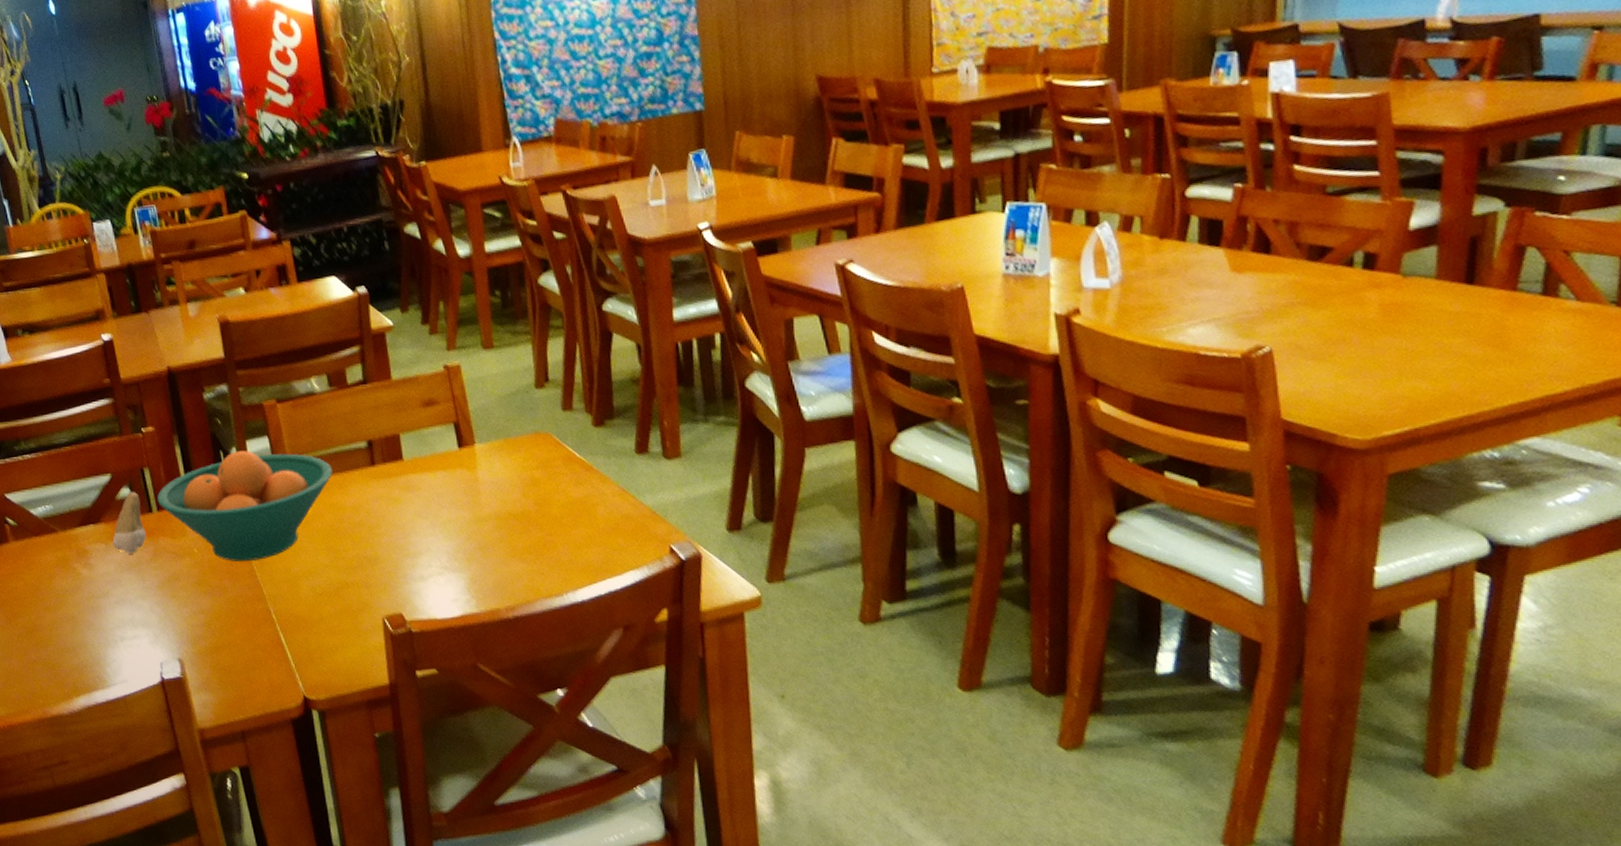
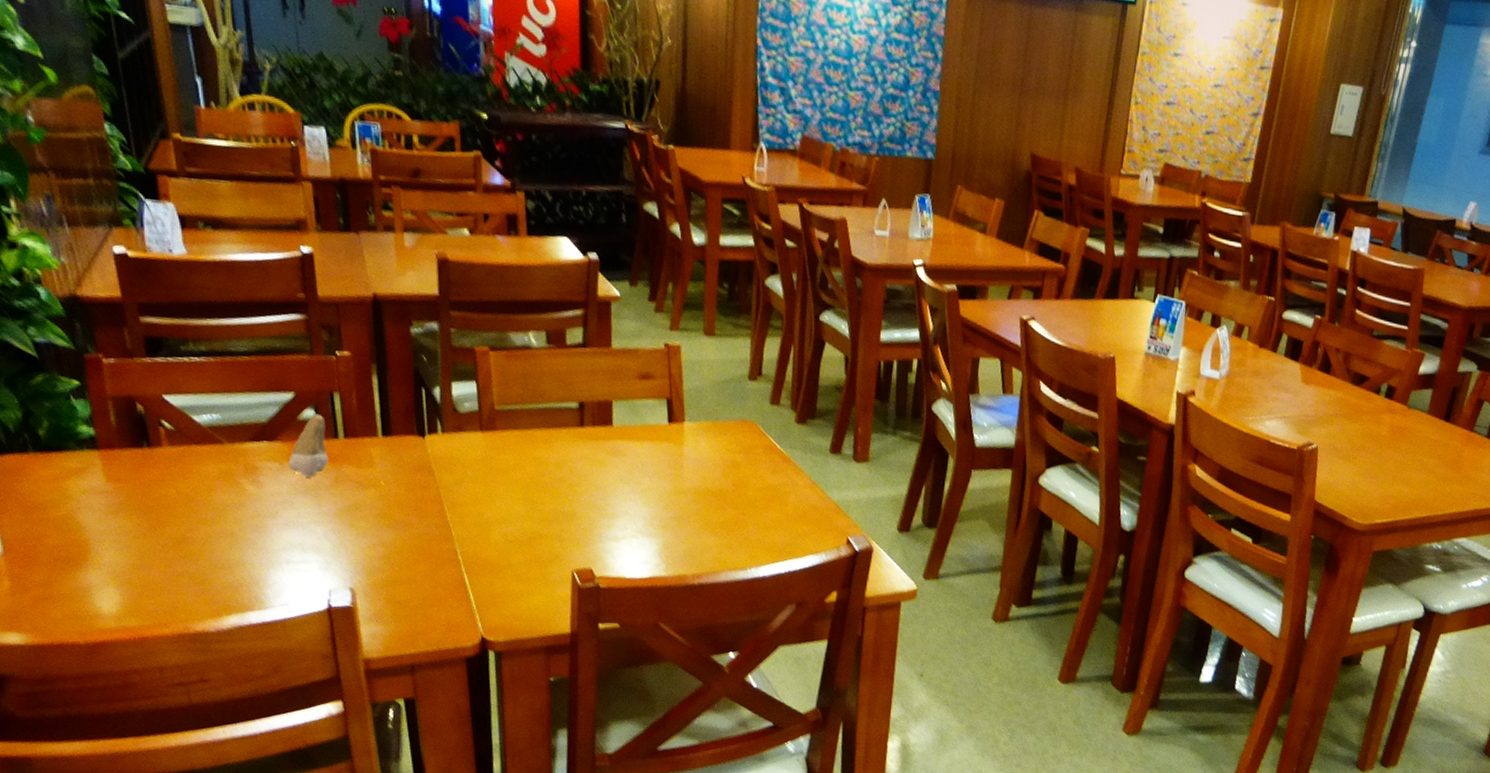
fruit bowl: present [156,450,333,562] -> none [345,391,540,501]

